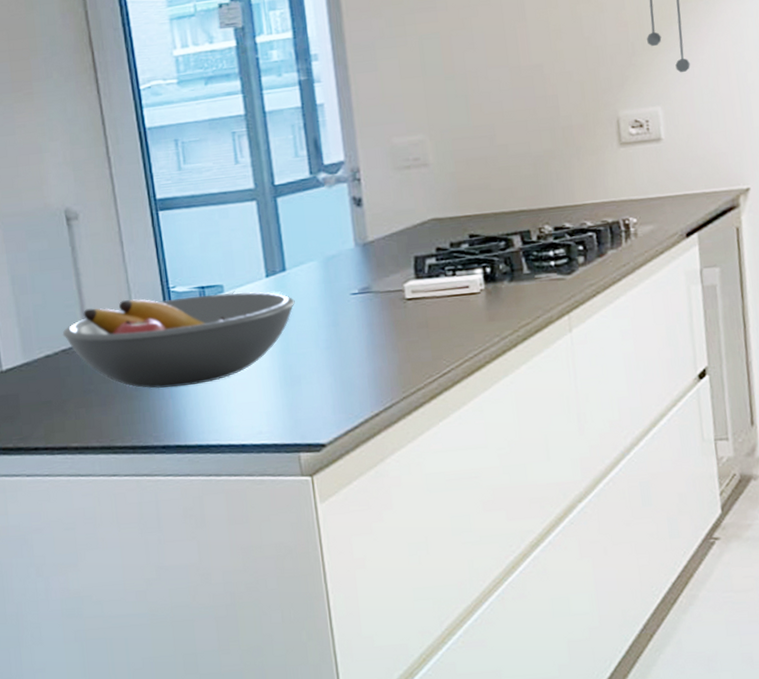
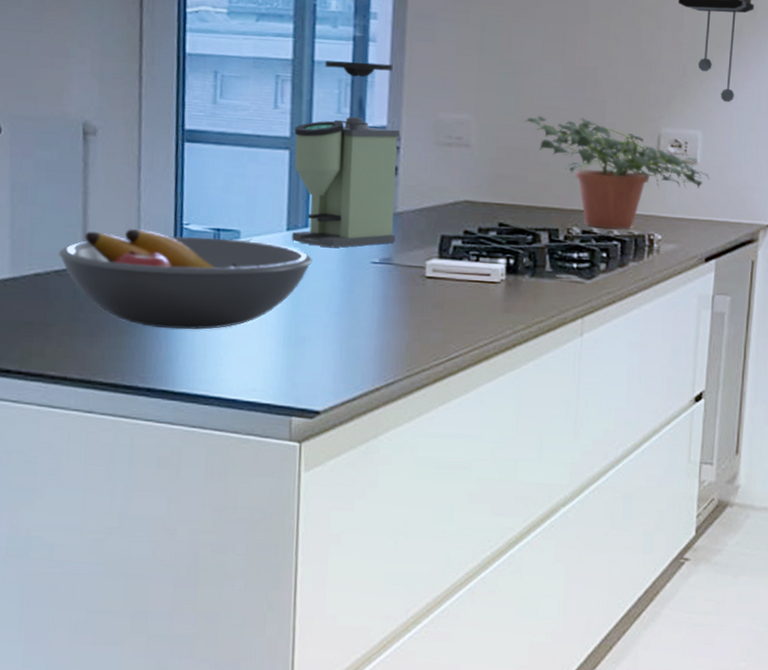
coffee grinder: none [258,101,371,287] -> present [292,60,400,248]
potted plant: none [479,116,678,223] -> present [525,116,709,230]

